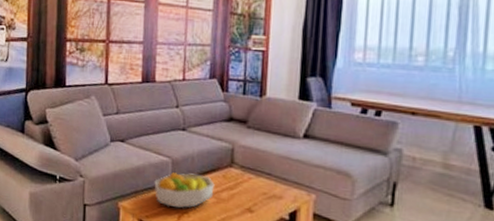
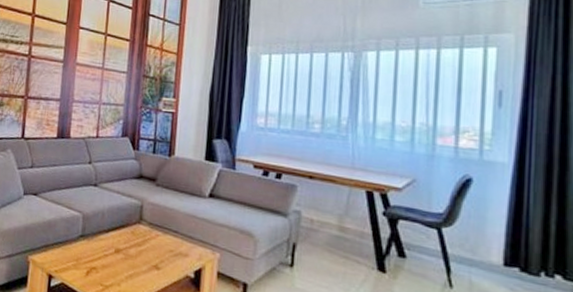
fruit bowl: present [154,172,215,209] -> none [64,227,124,265]

